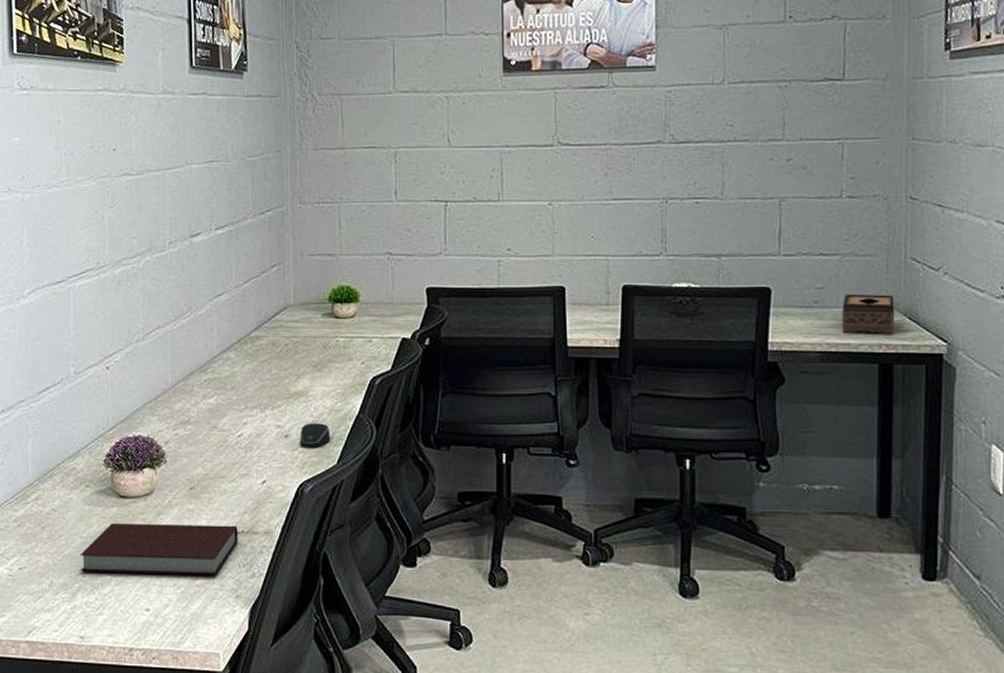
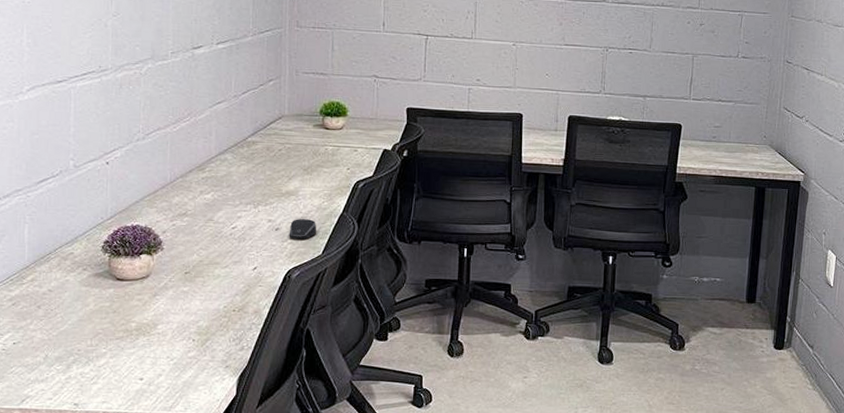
notebook: present [80,522,238,576] -> none [75,302,229,349]
tissue box: present [842,294,895,334] -> none [731,132,770,165]

